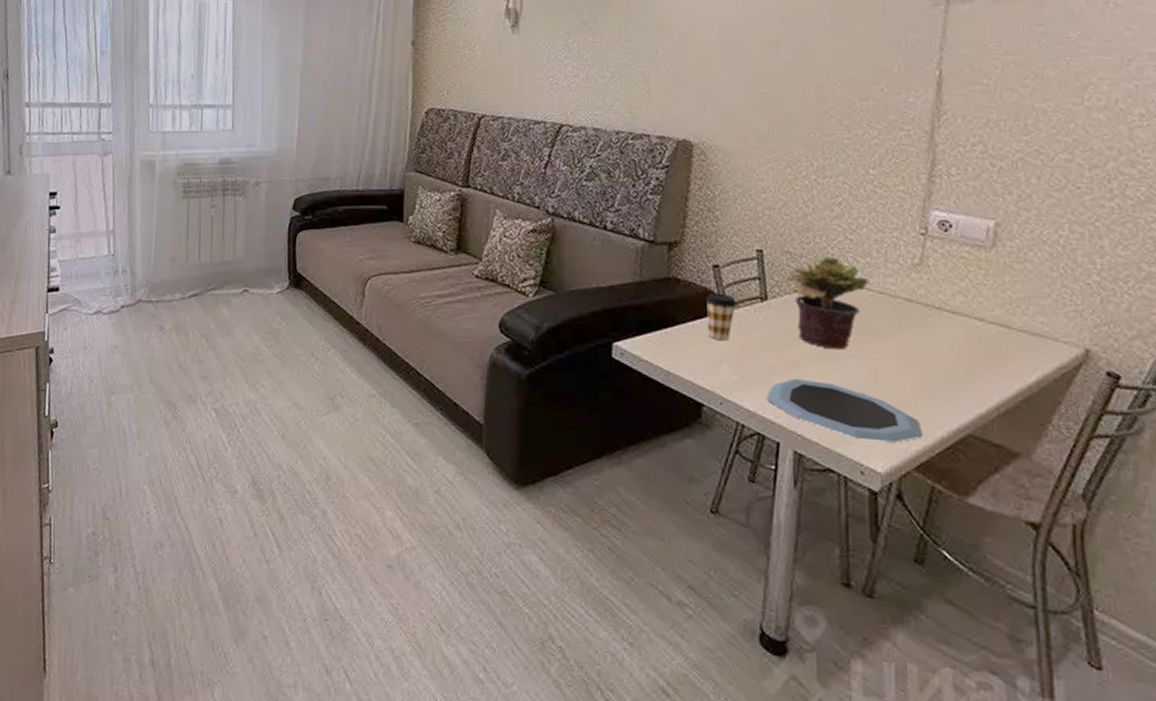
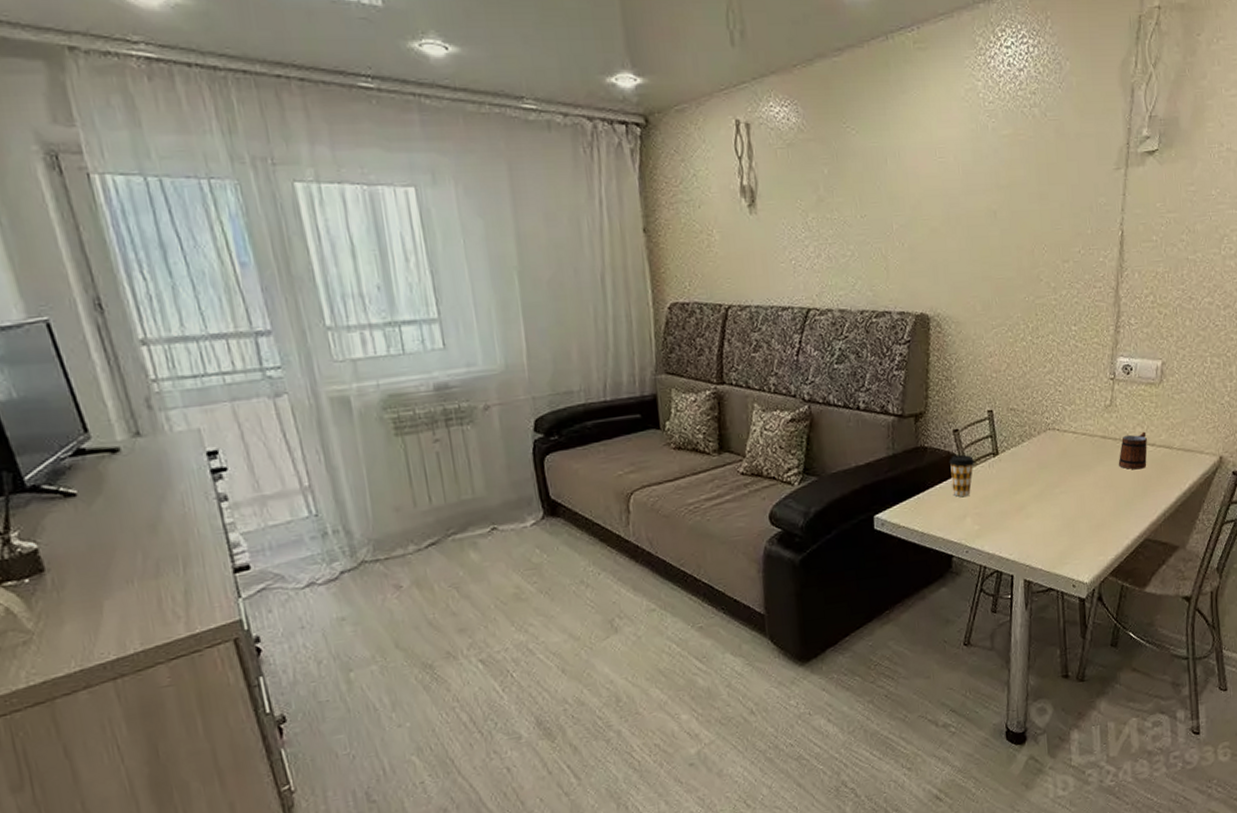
plate: present [765,378,923,443] -> none [1001,517,1115,560]
potted plant: present [788,255,870,350] -> none [1013,407,1075,489]
mug: none [929,301,973,347] -> present [1118,431,1147,470]

